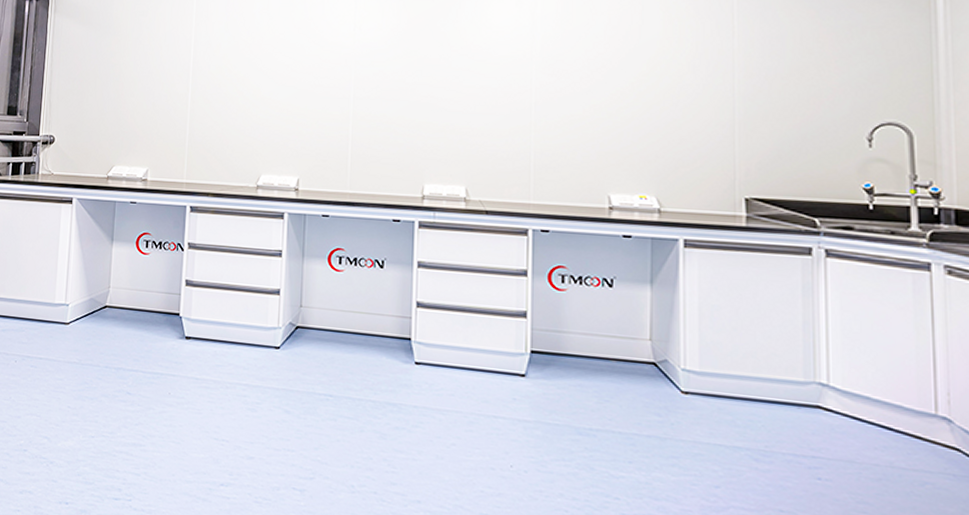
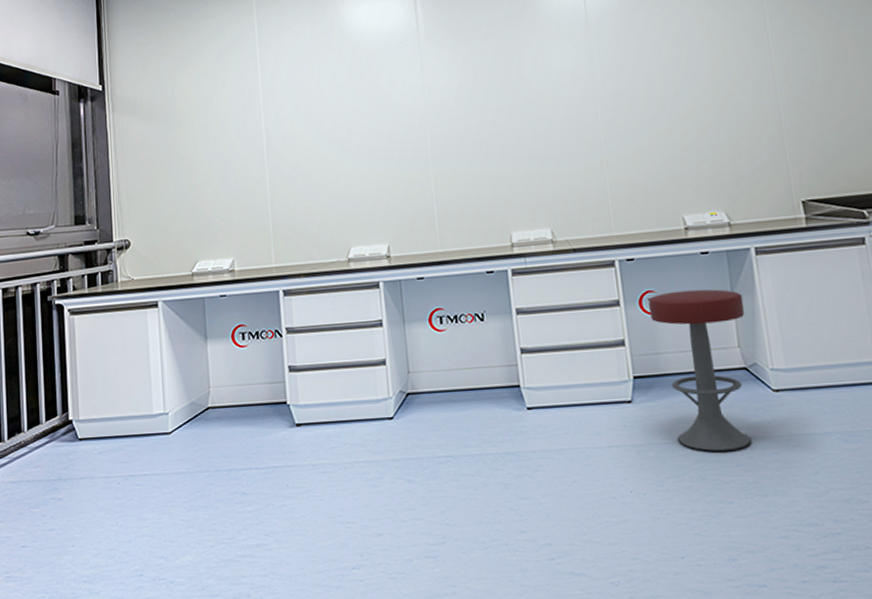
bar stool: none [557,270,663,446] -> present [648,289,752,452]

